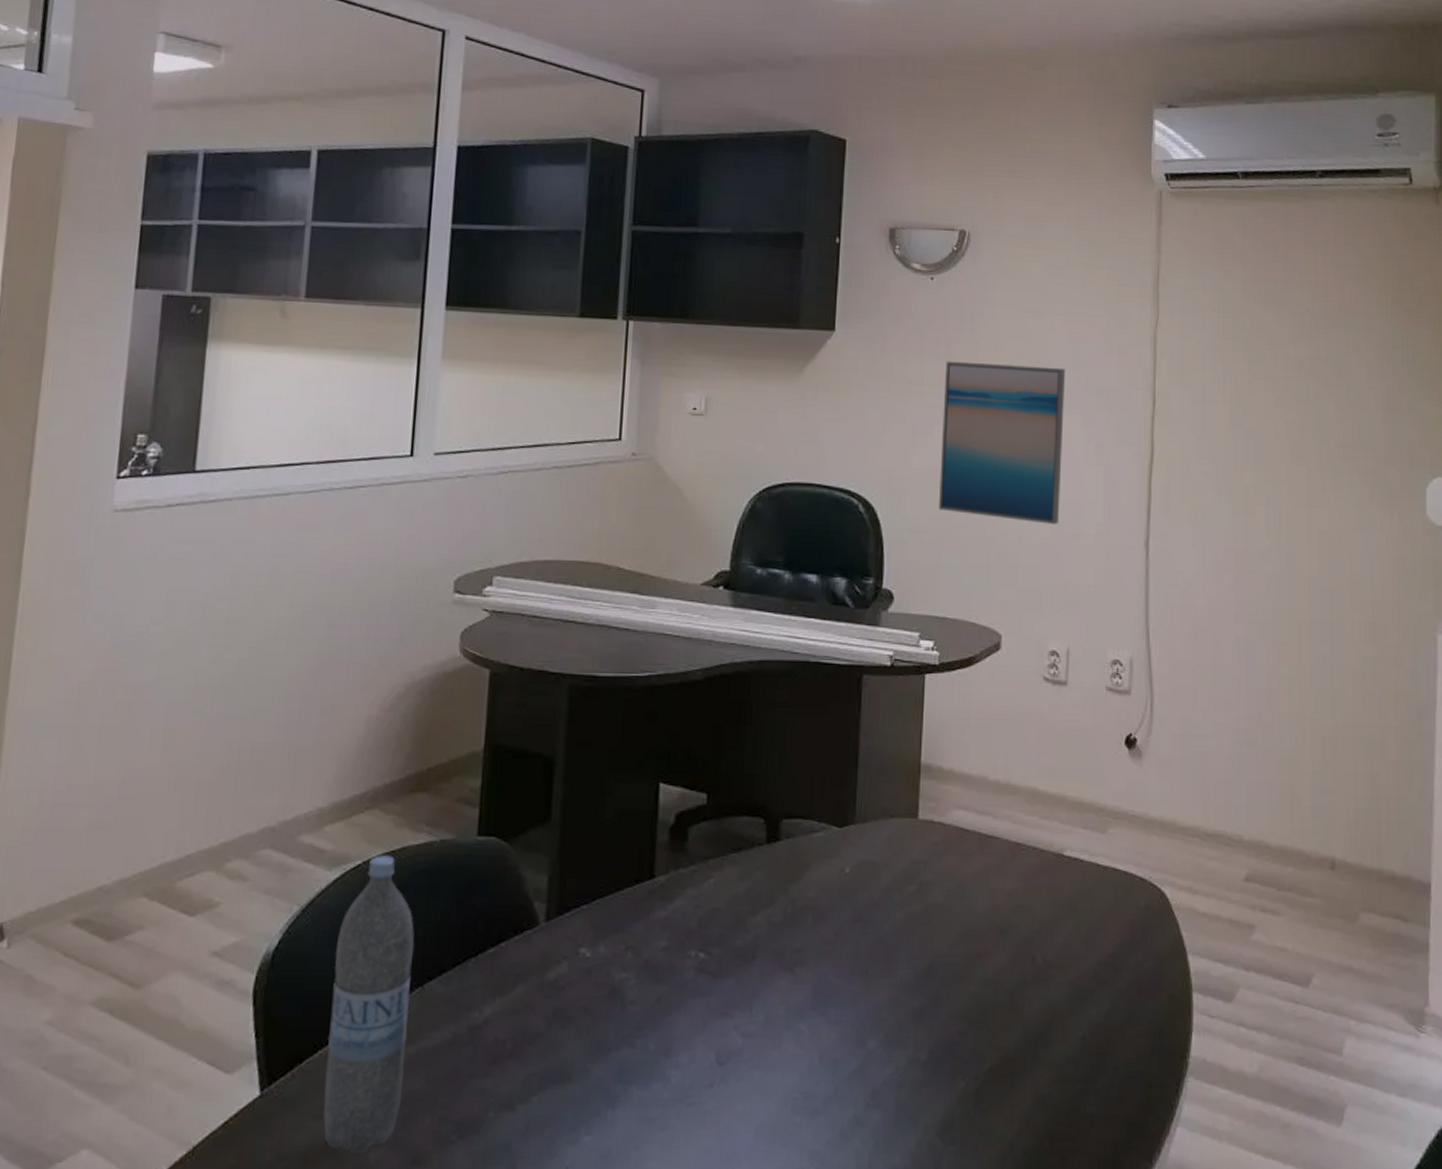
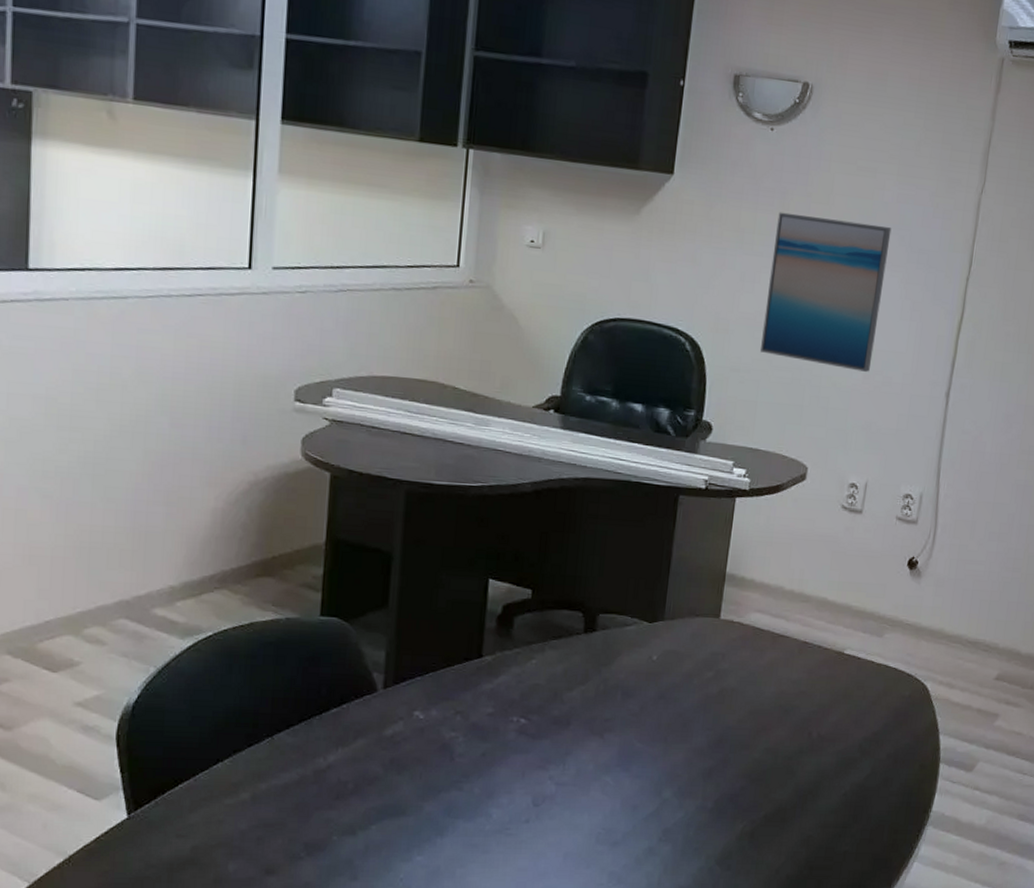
water bottle: present [323,855,414,1155] -> none [185,628,263,866]

